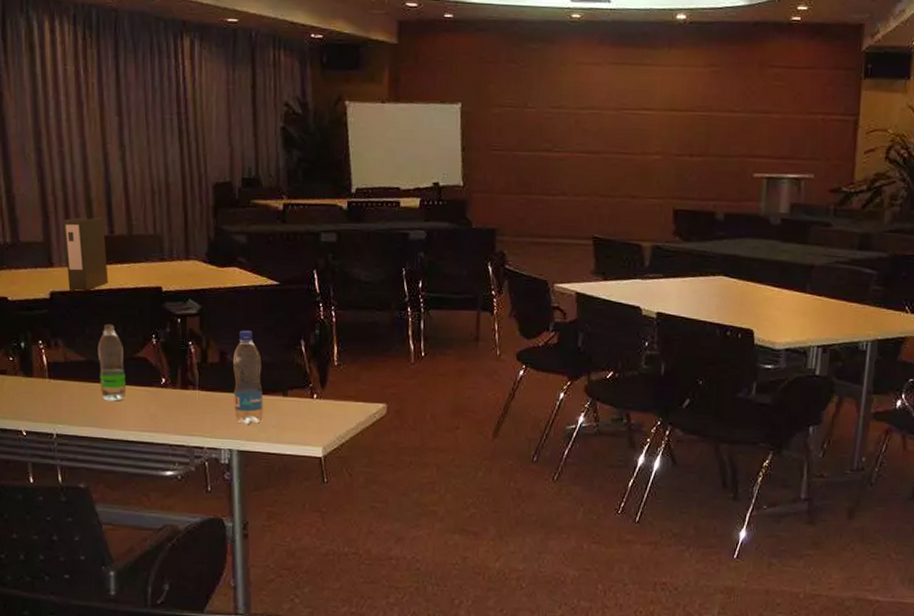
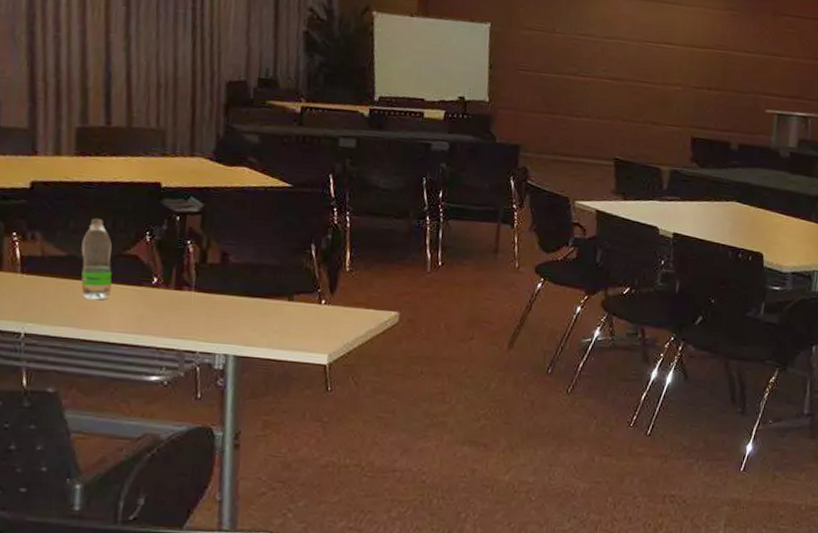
binder: present [63,217,109,291] -> none [52,105,101,183]
bottle: present [232,330,263,424] -> none [233,231,267,329]

